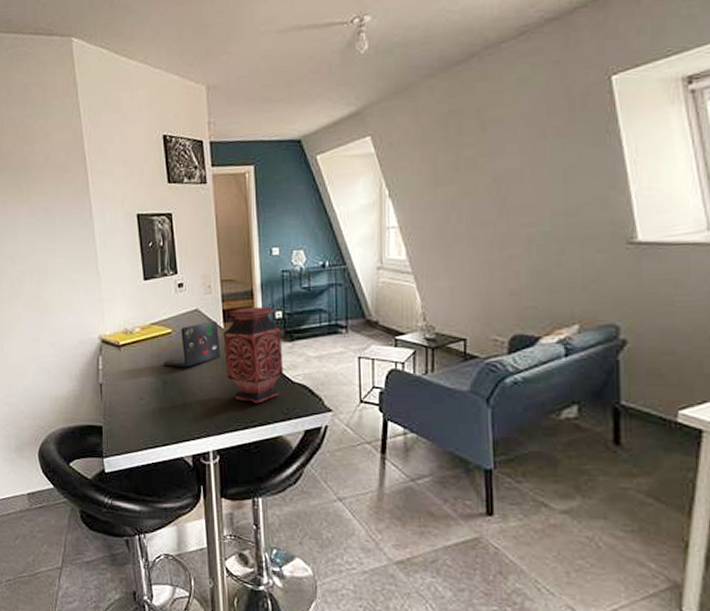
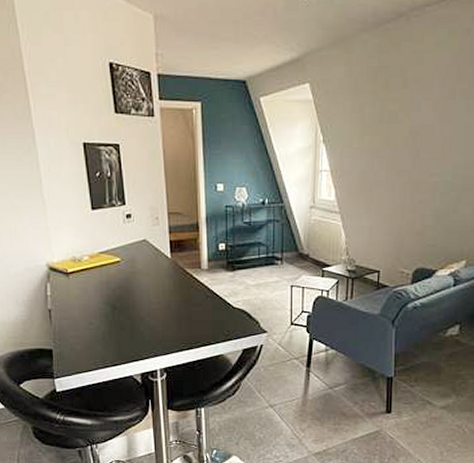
laptop: present [164,321,221,368] -> none [113,251,168,295]
vase: present [223,307,284,404] -> none [170,239,225,327]

